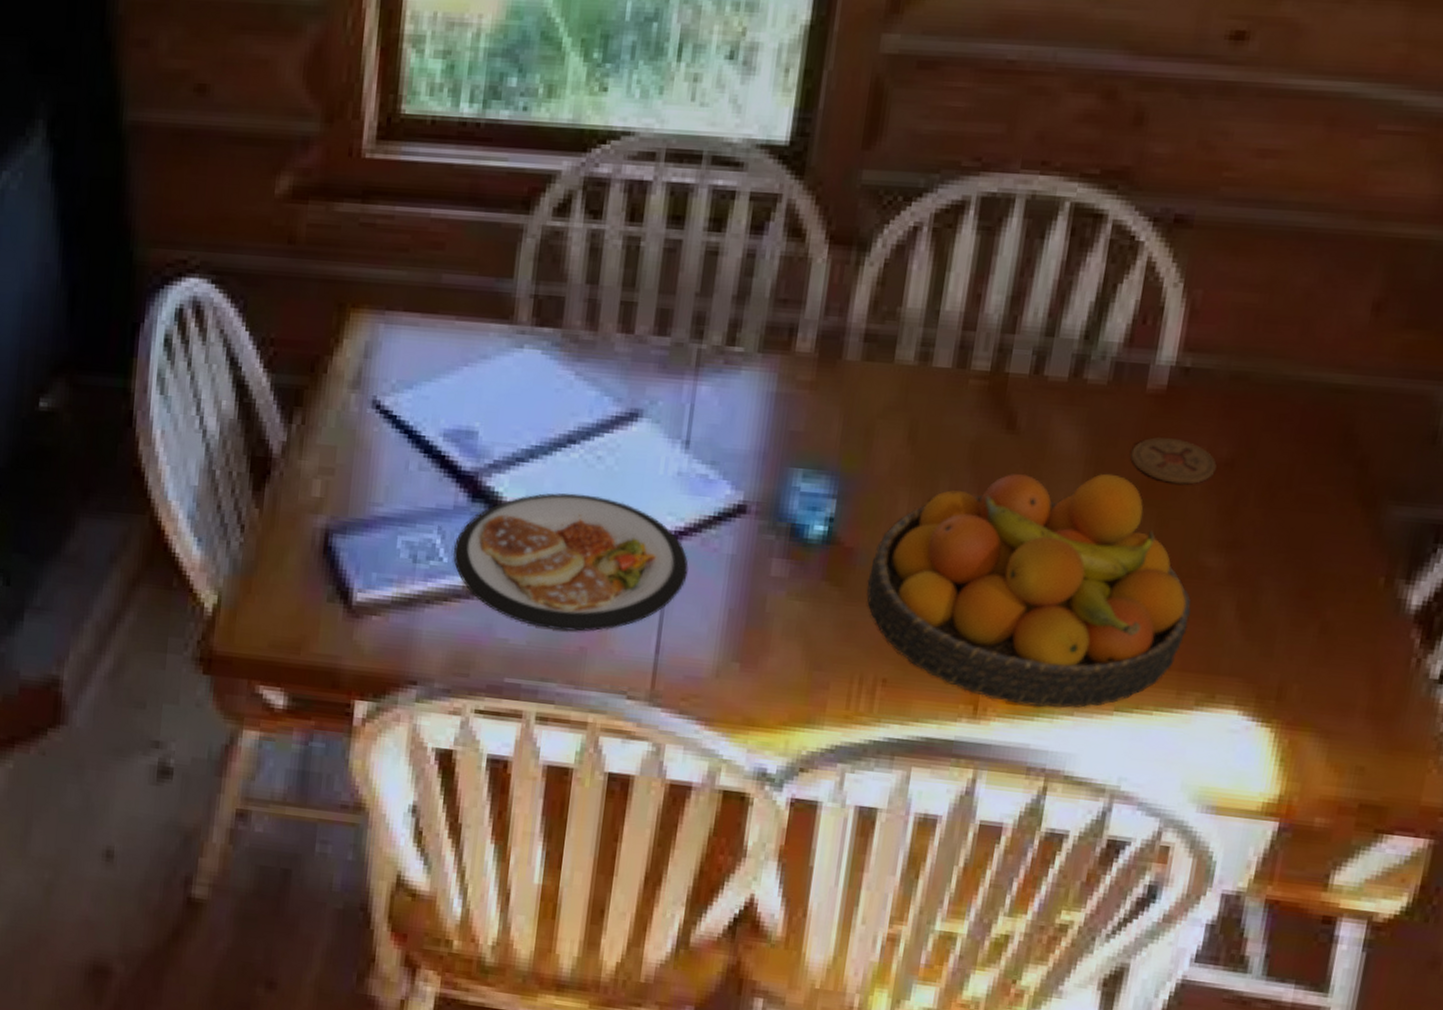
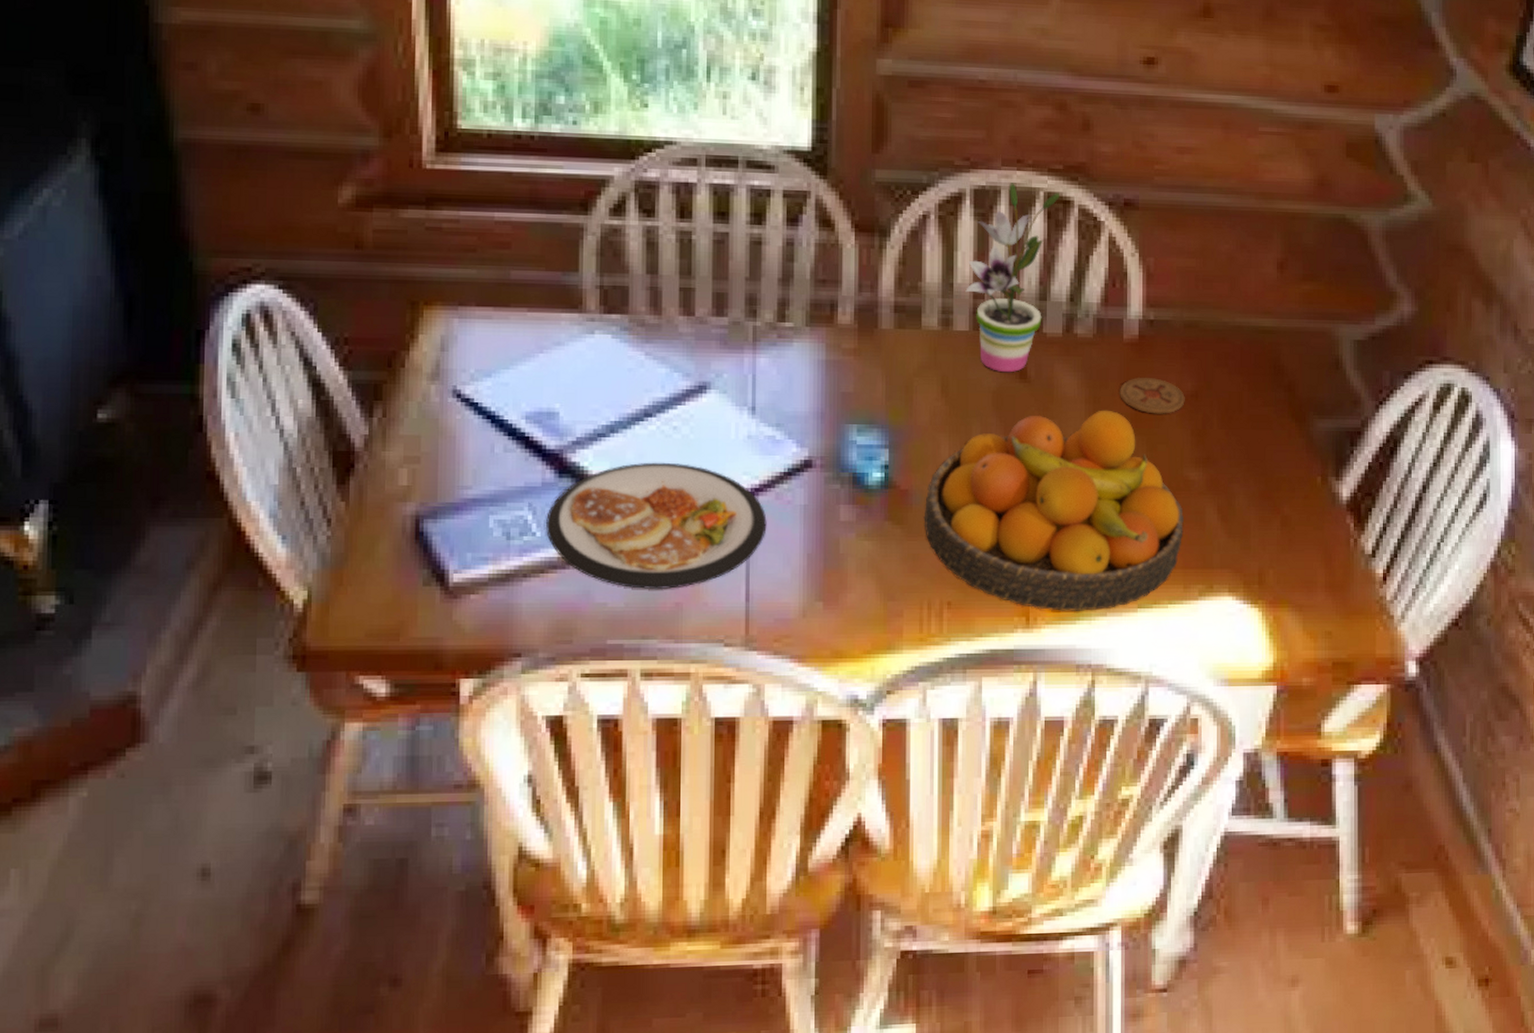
potted plant: none [954,190,1092,421] -> present [965,183,1060,373]

